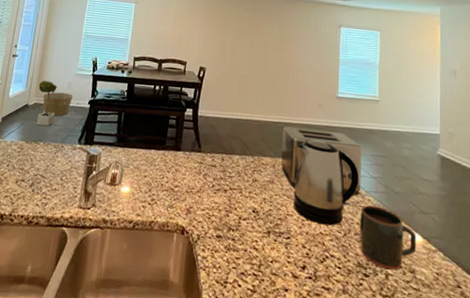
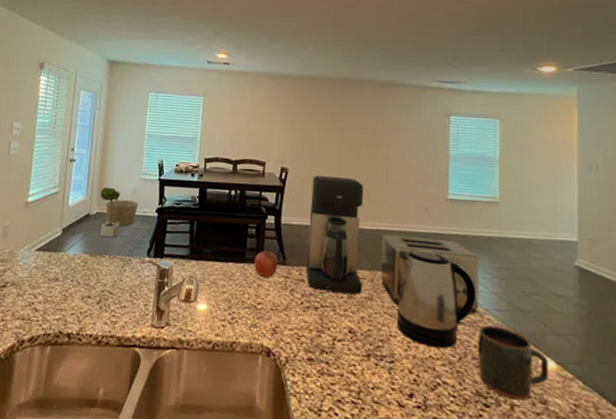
fruit: none [173,139,195,164] -> present [254,251,279,278]
coffee maker: none [217,75,269,179] -> present [305,176,364,295]

